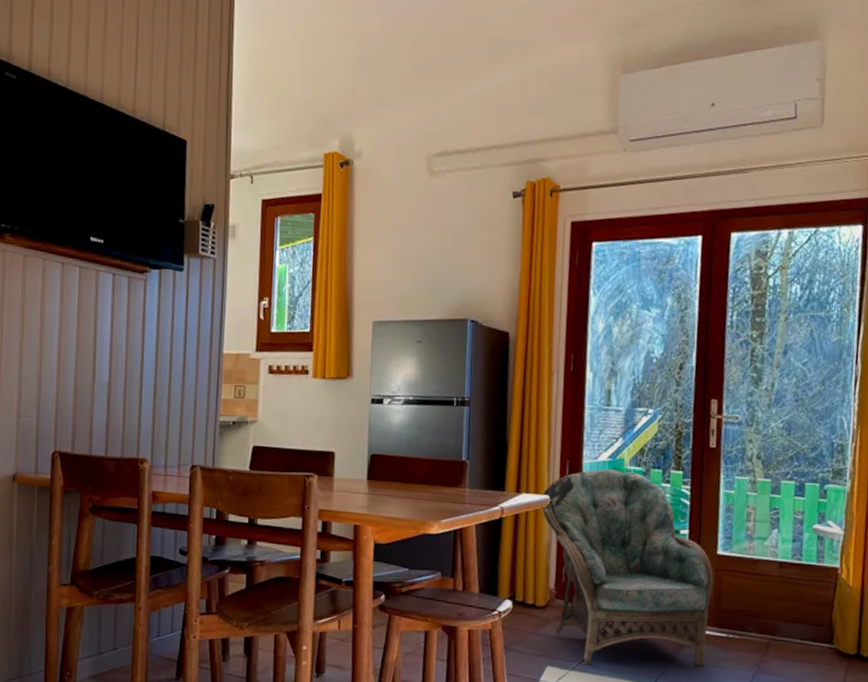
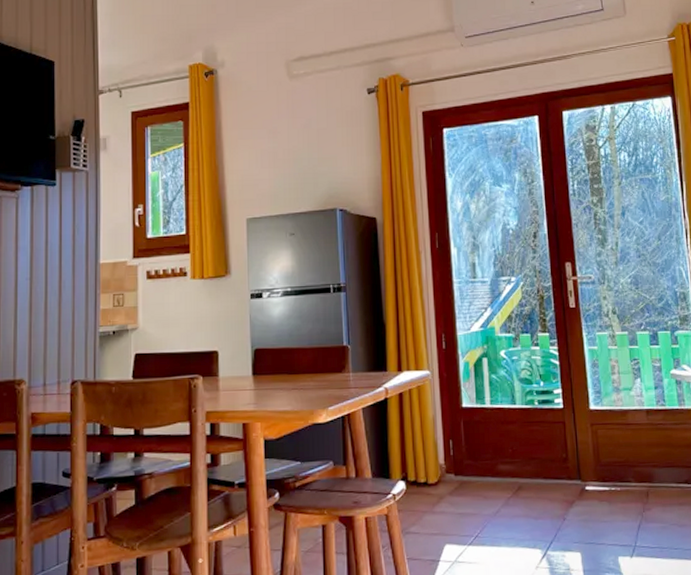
armchair: present [541,469,714,666] -> none [423,338,593,538]

